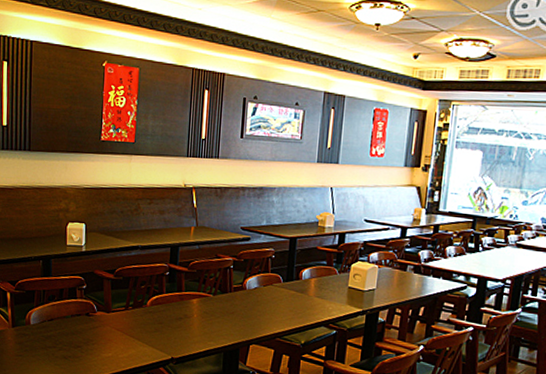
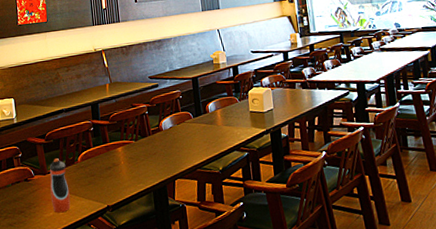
water bottle: none [111,298,133,356] -> present [50,158,71,213]

